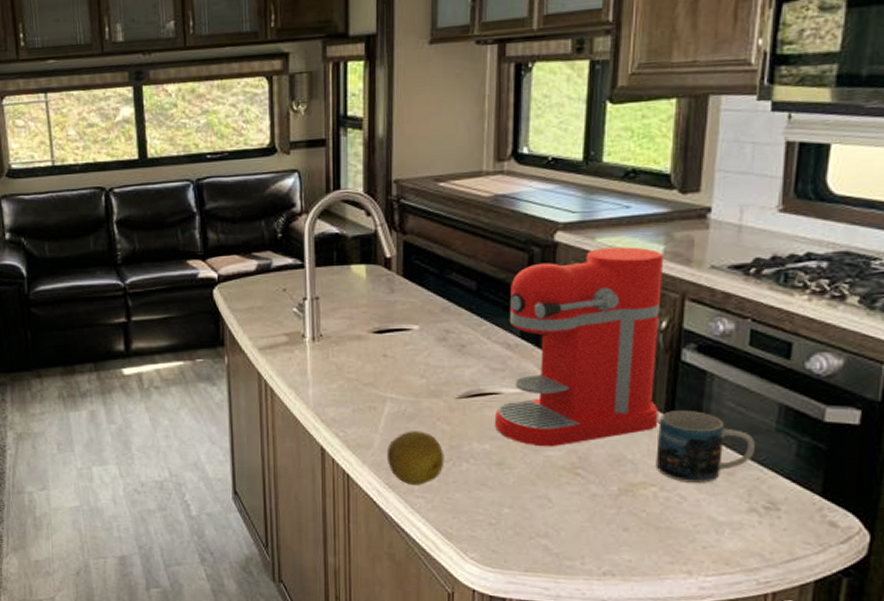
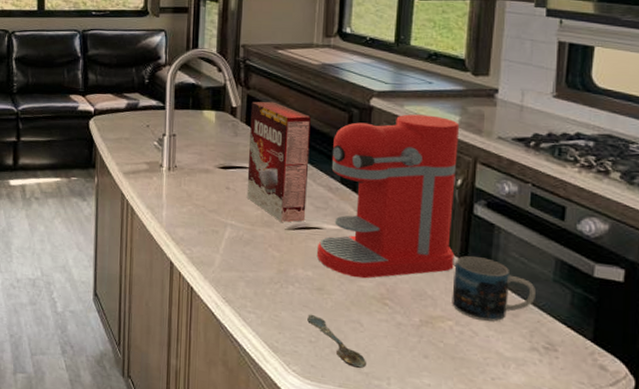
fruit: present [386,431,445,485] -> none [225,254,274,302]
cereal box: none [408,247,482,390] -> present [246,101,311,223]
spoon: none [486,493,556,549] -> present [307,314,366,368]

